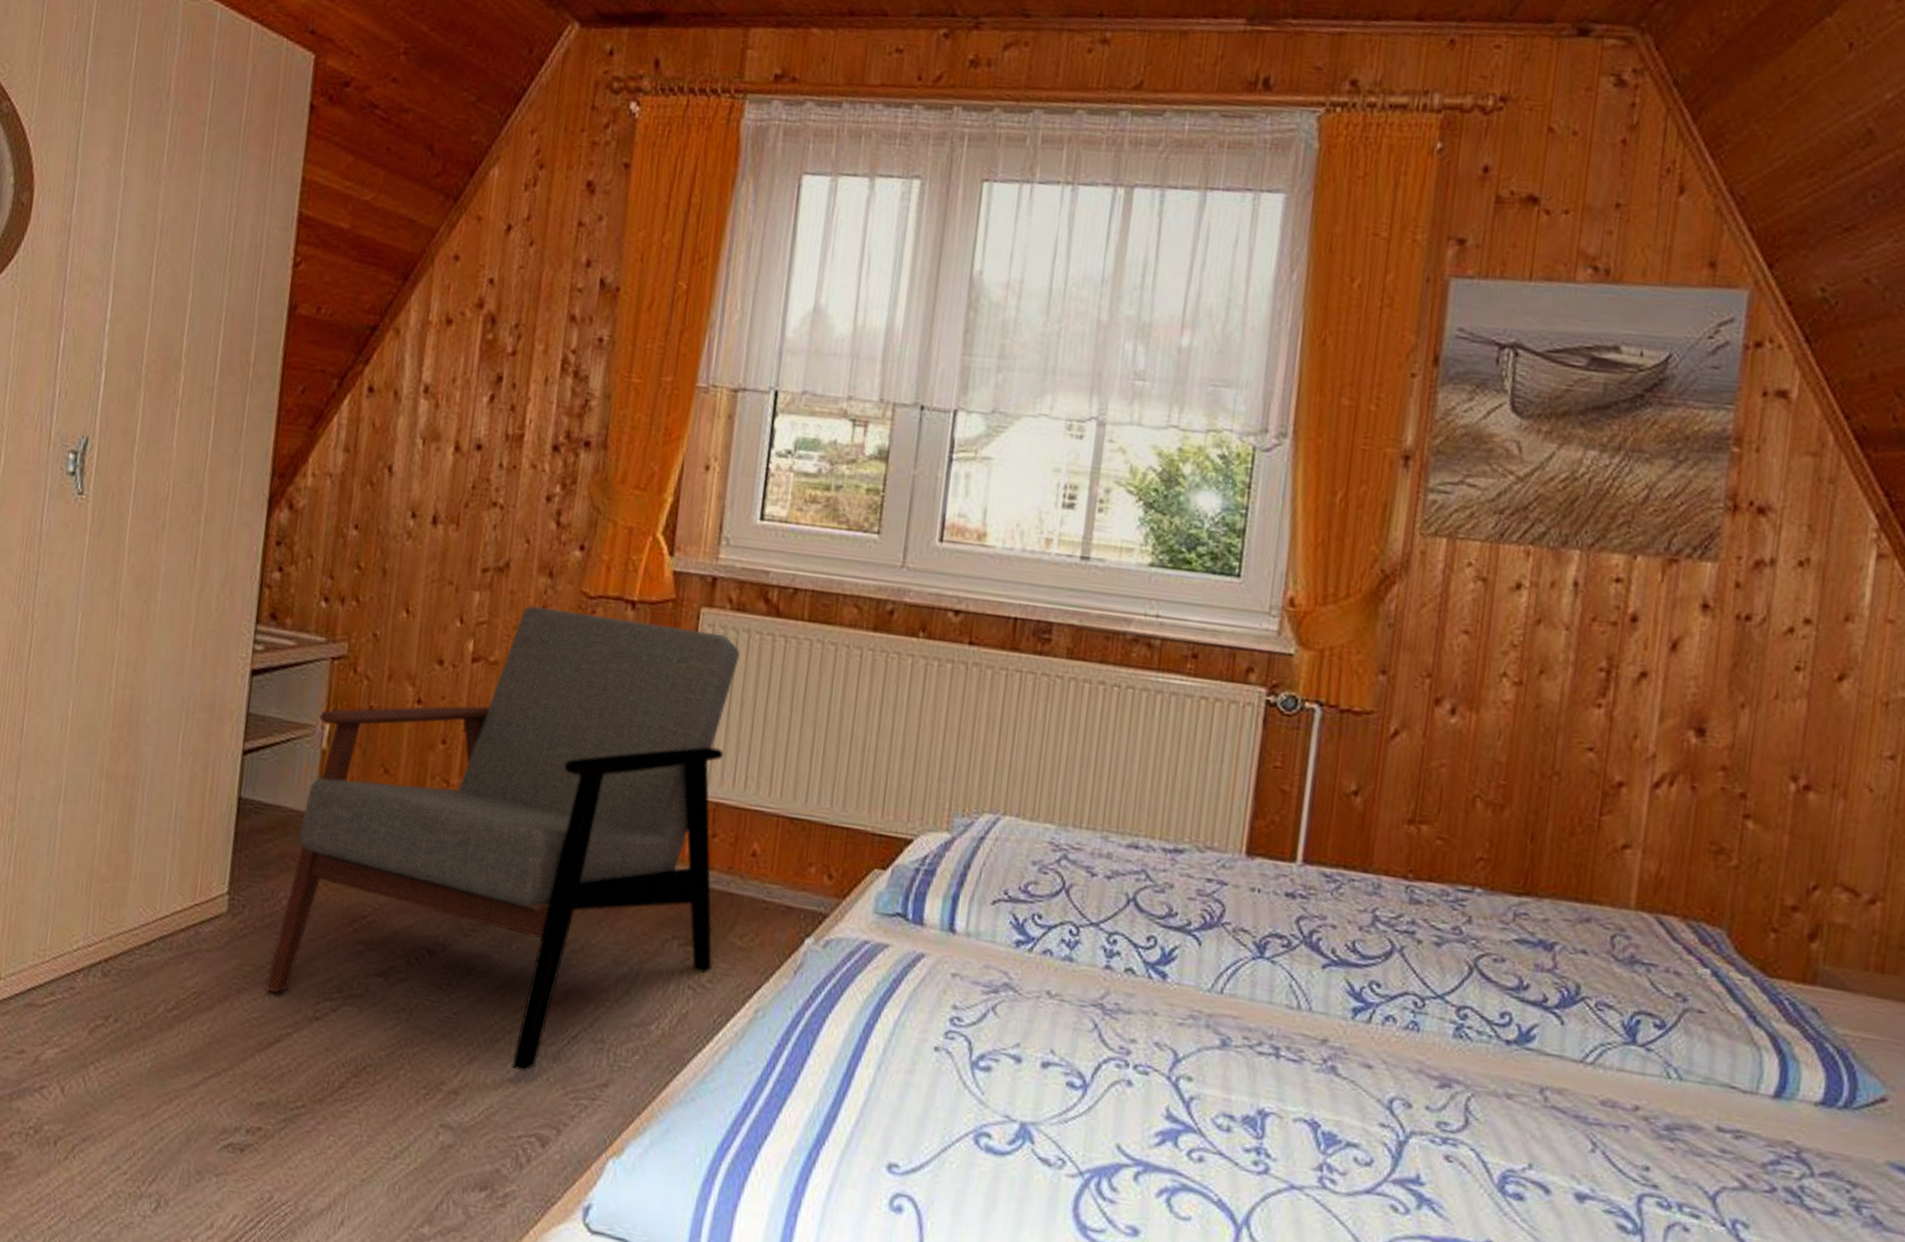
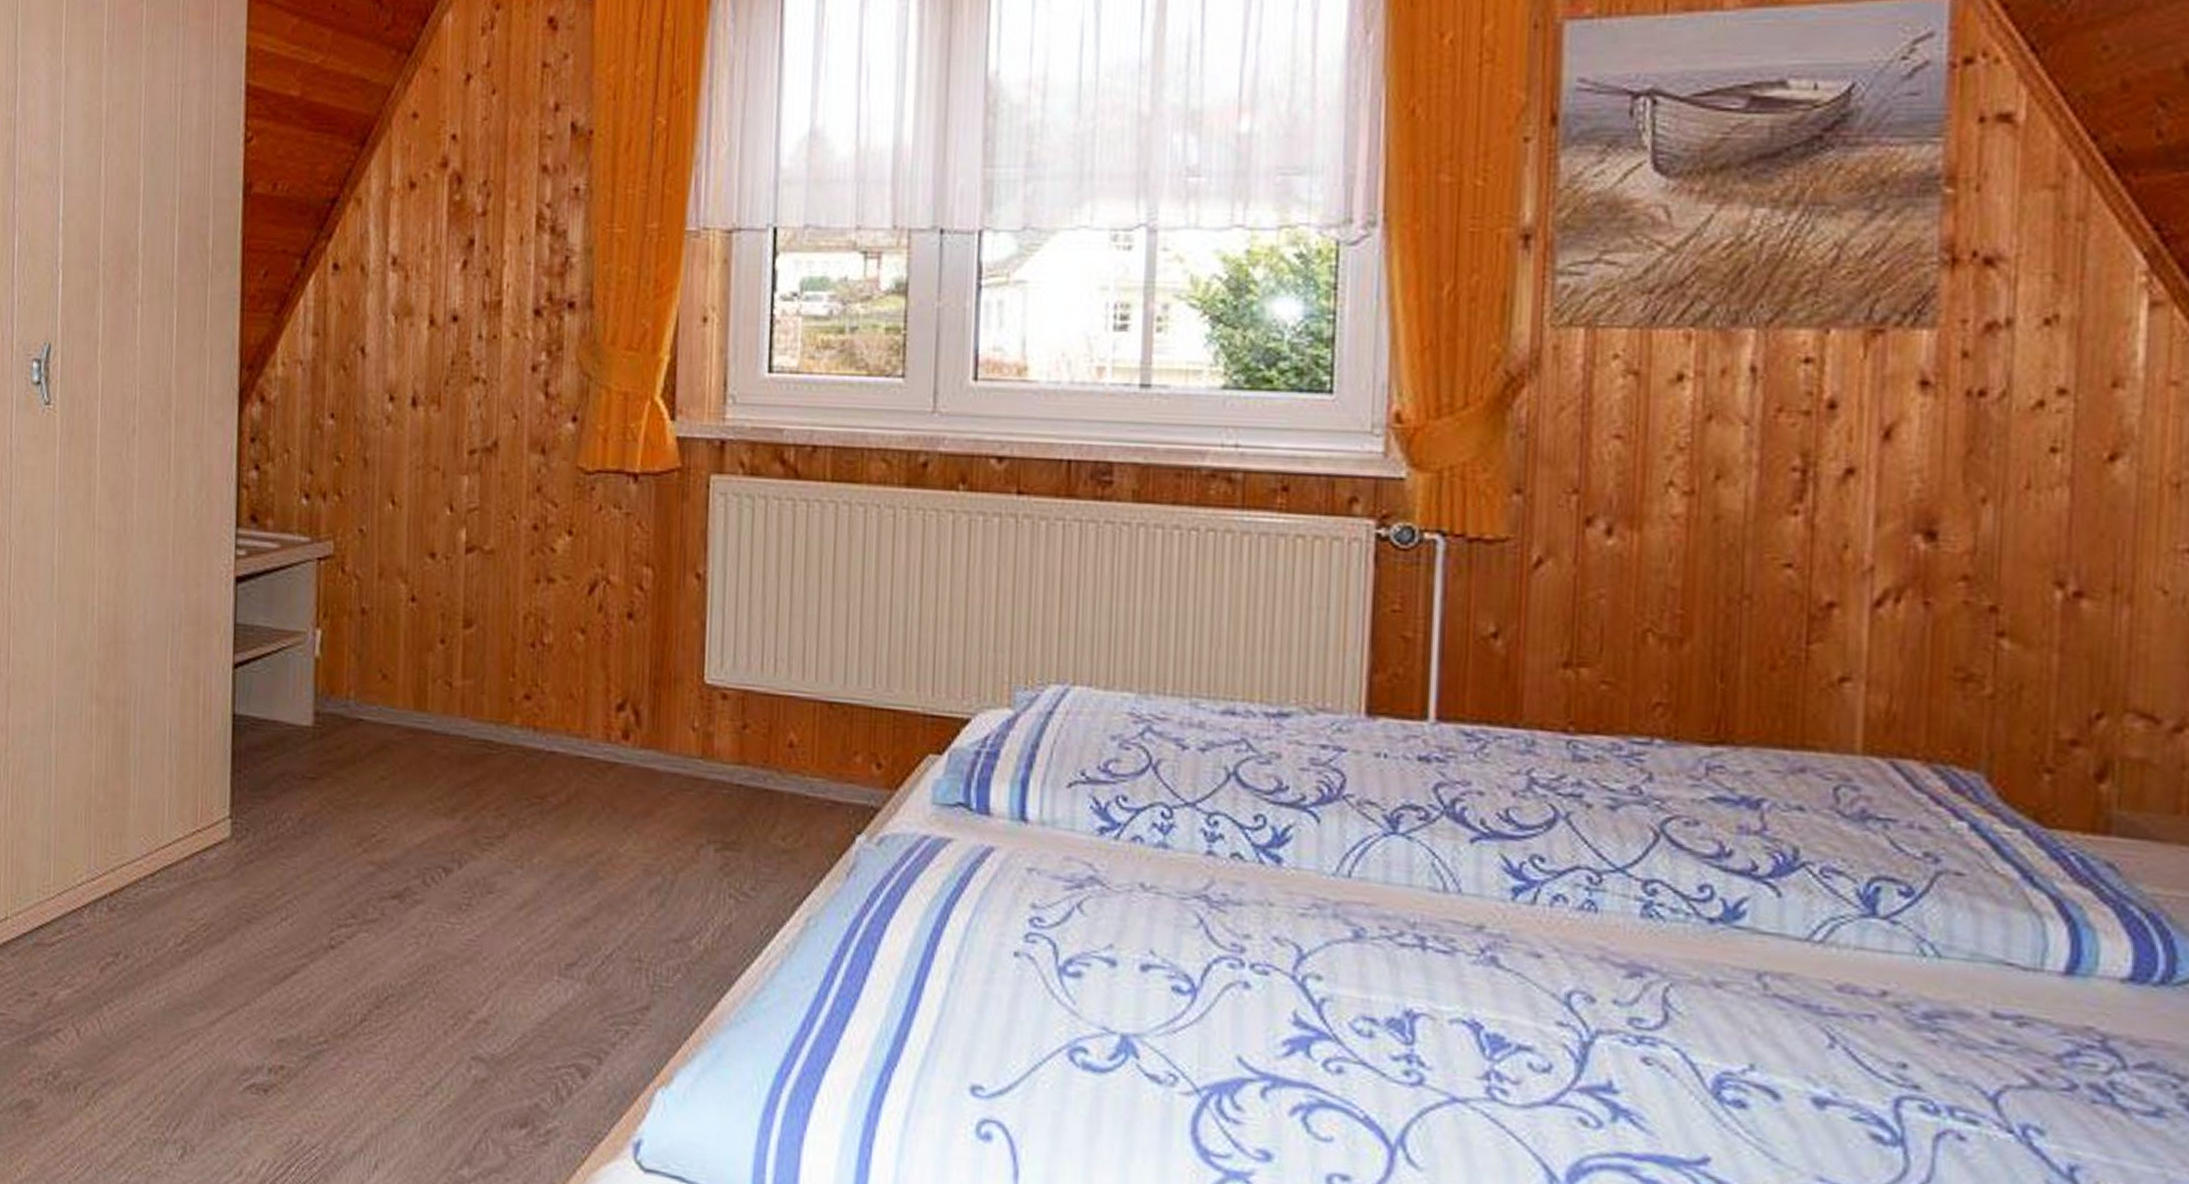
armchair: present [265,606,740,1072] -> none [276,487,758,996]

